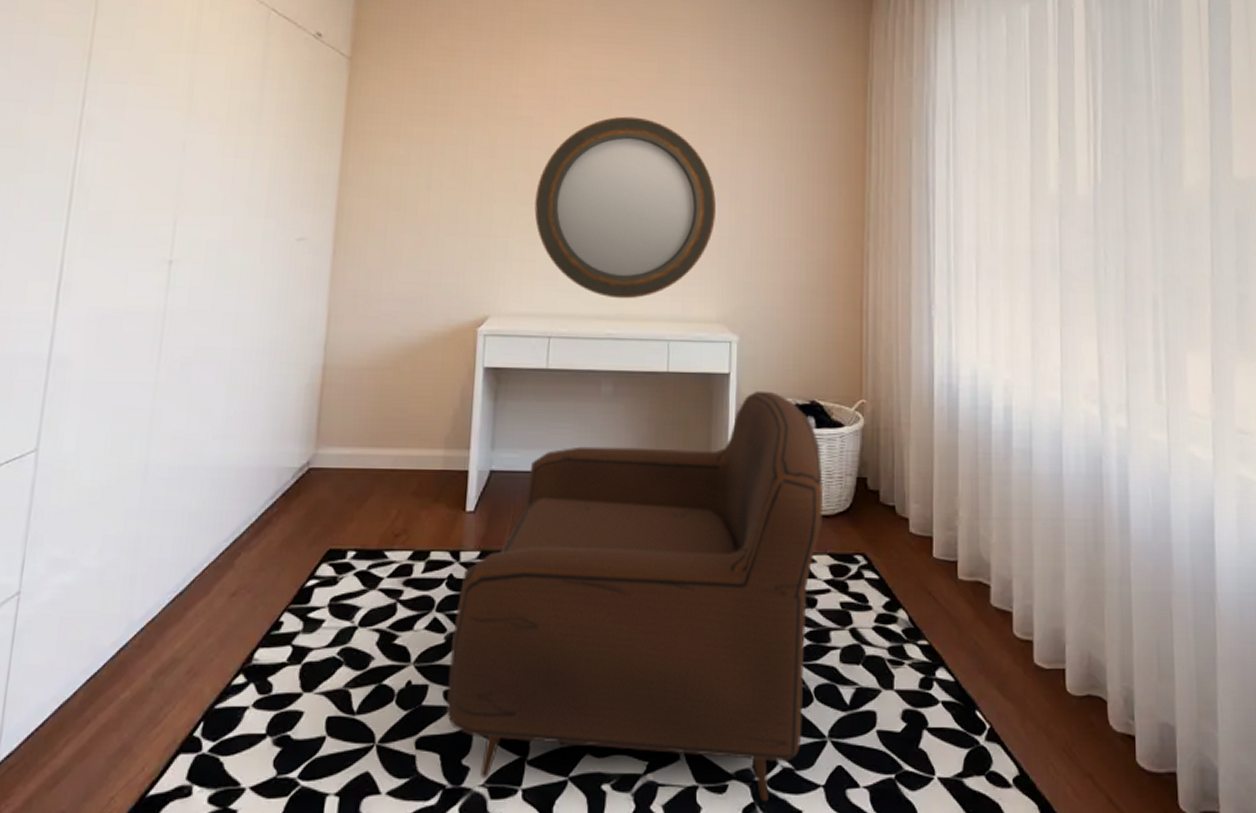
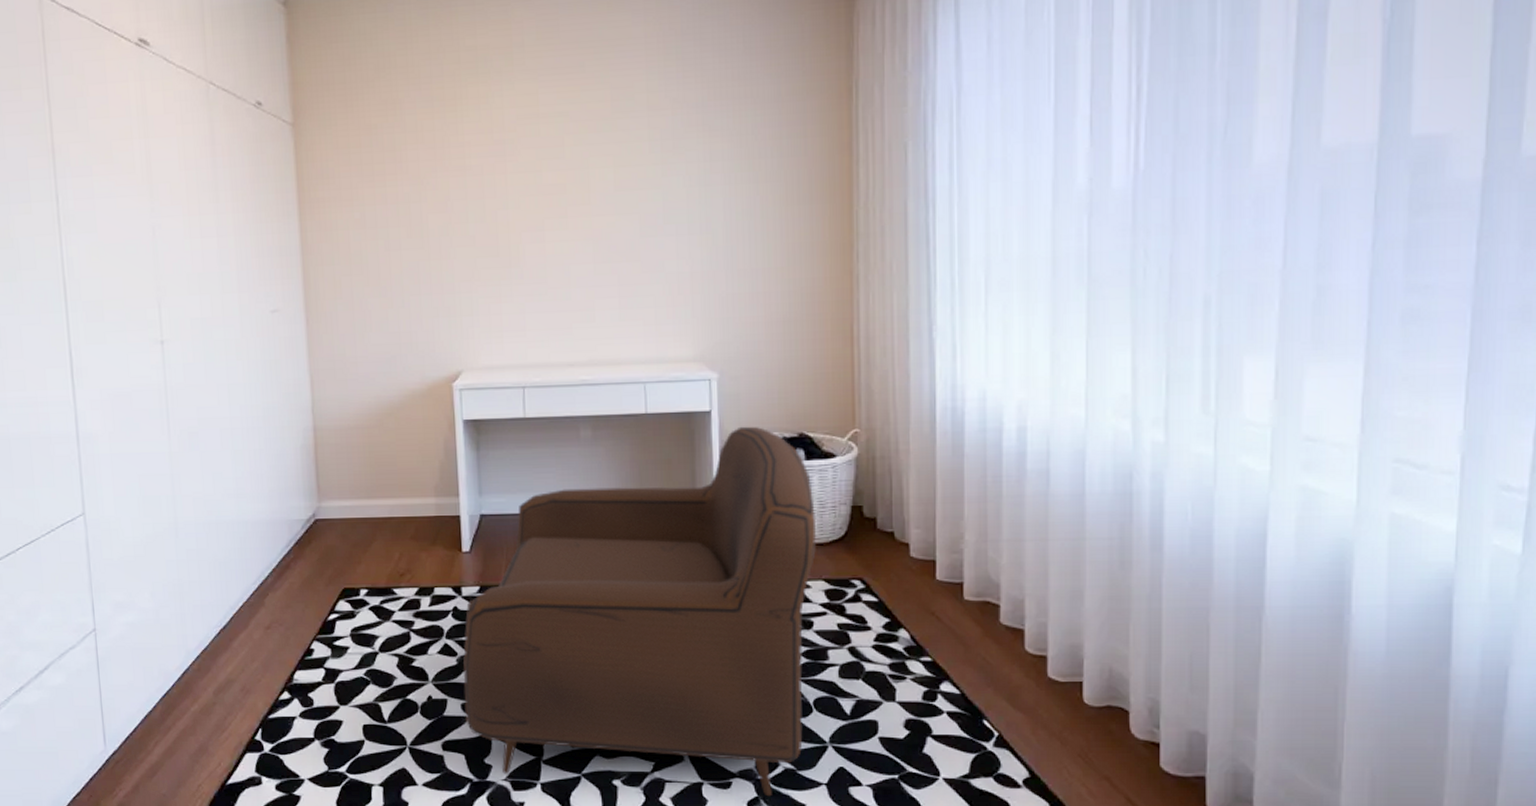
home mirror: present [534,116,716,299] -> none [494,153,686,345]

